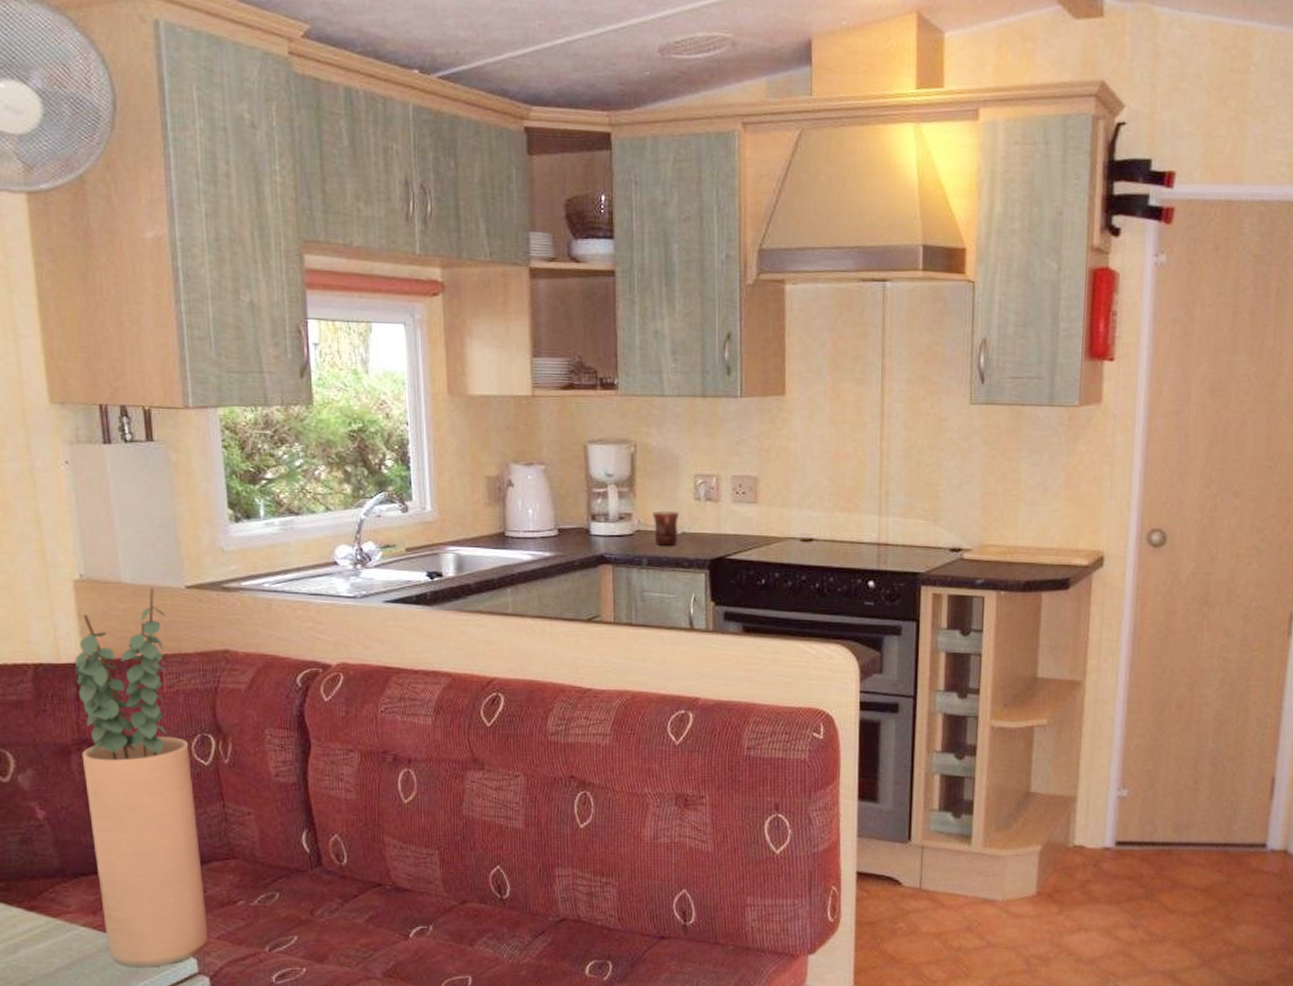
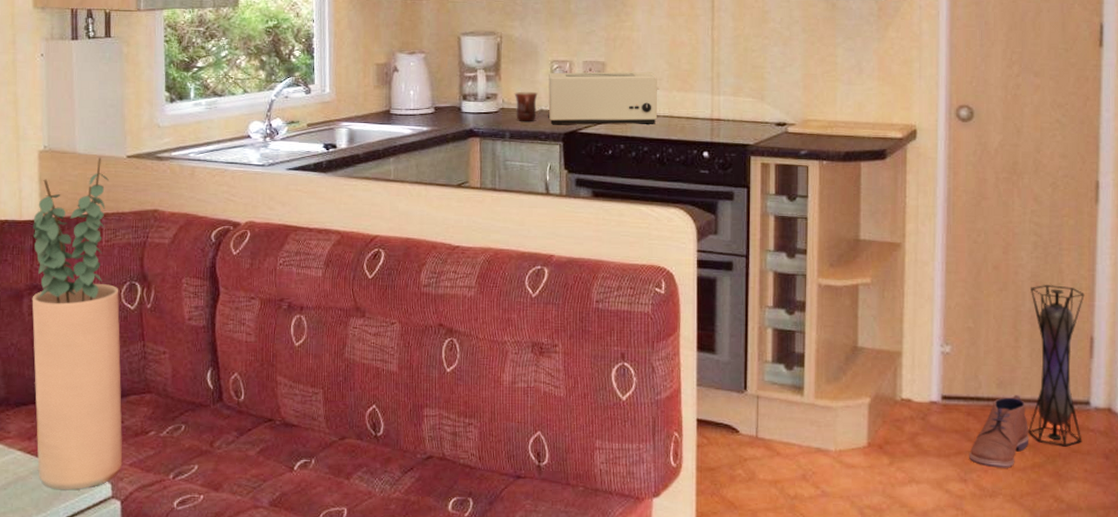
toaster: none [692,488,820,550] -> present [548,72,659,125]
shoe: none [1140,839,1203,913] -> present [969,395,1029,468]
lantern: none [1202,724,1269,890] -> present [1028,285,1085,447]

